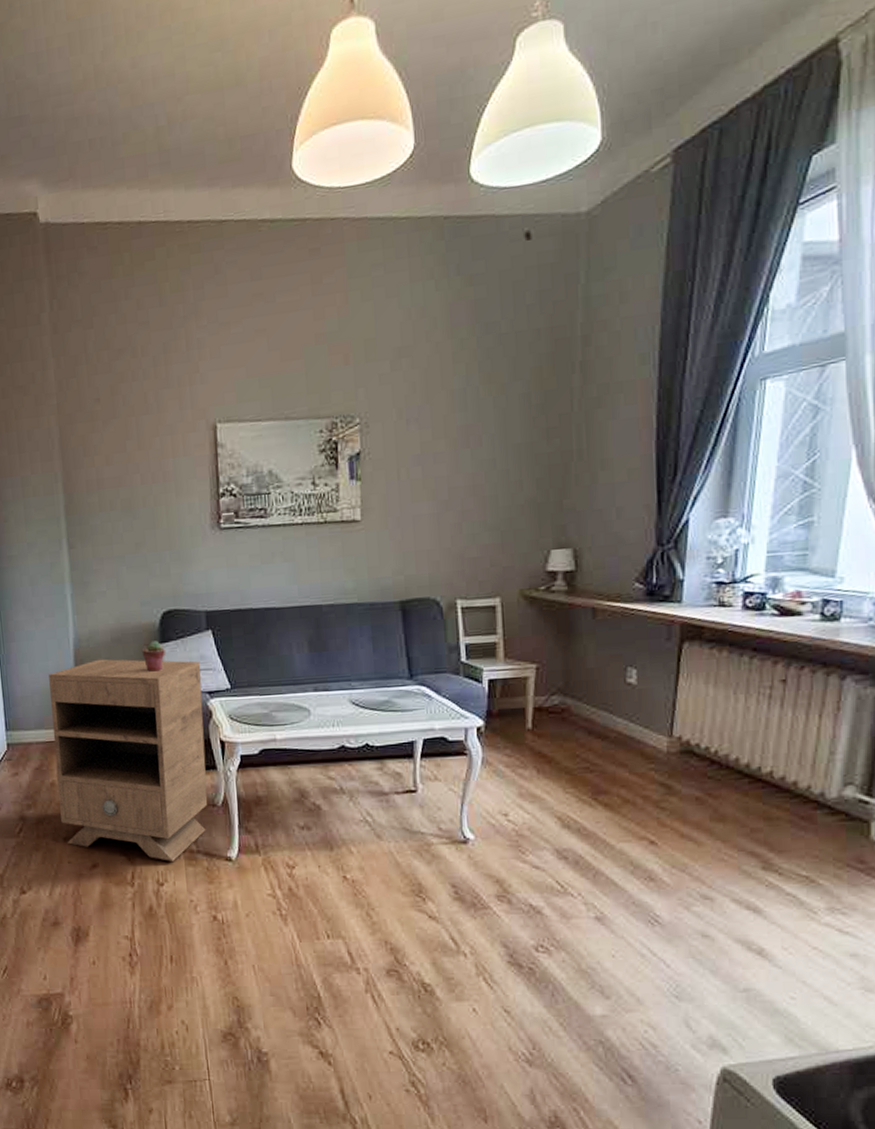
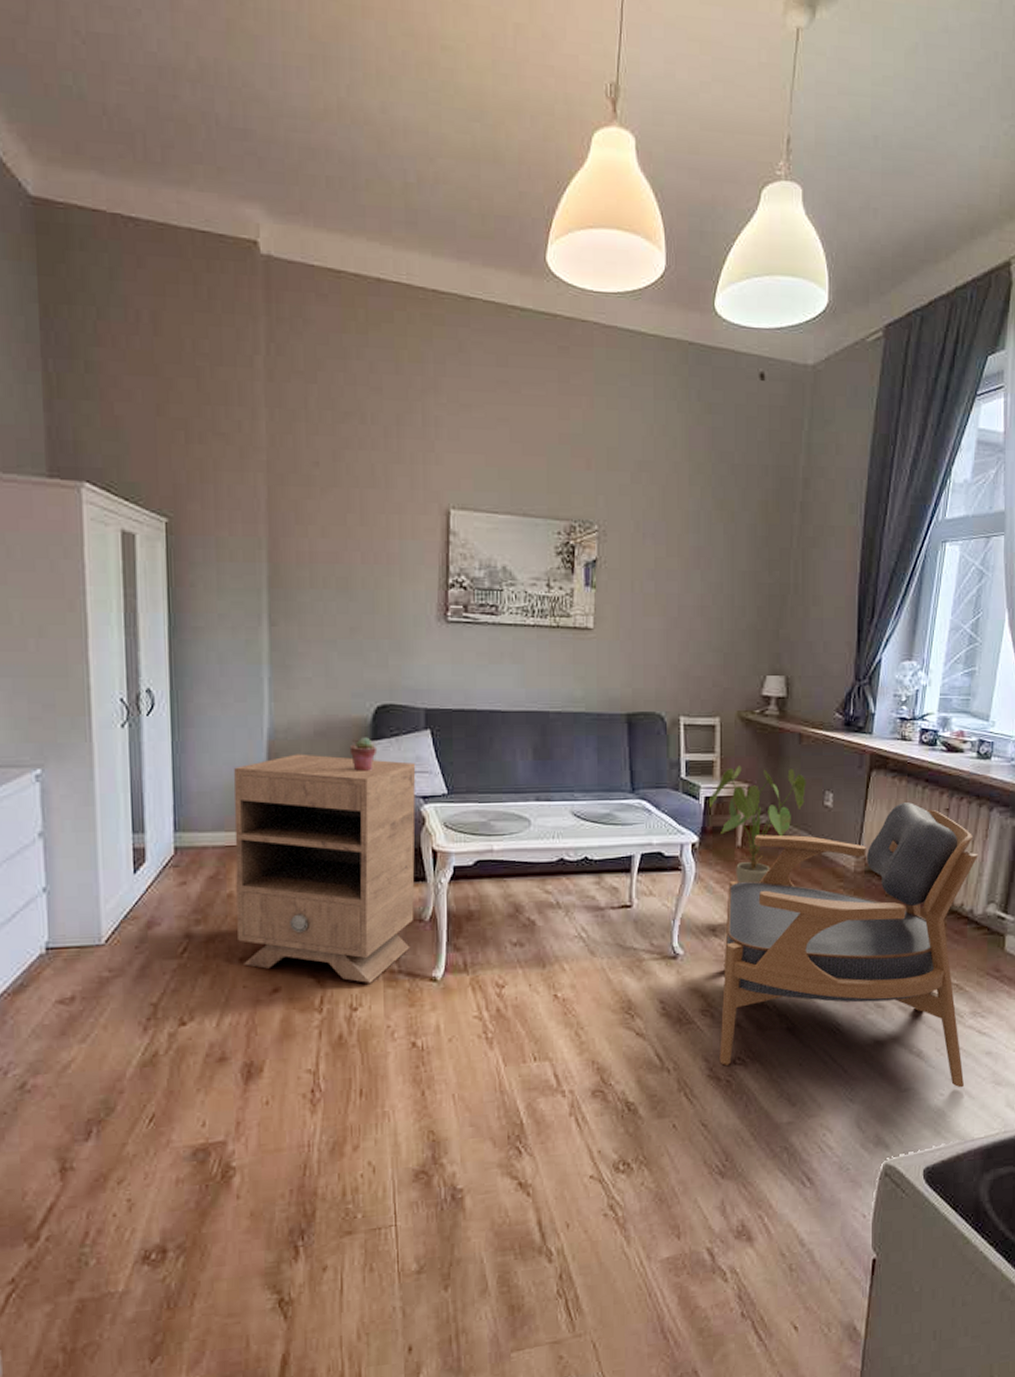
house plant: none [493,645,604,768] -> present [709,765,806,884]
armchair: none [519,675,829,992] -> present [719,802,979,1088]

